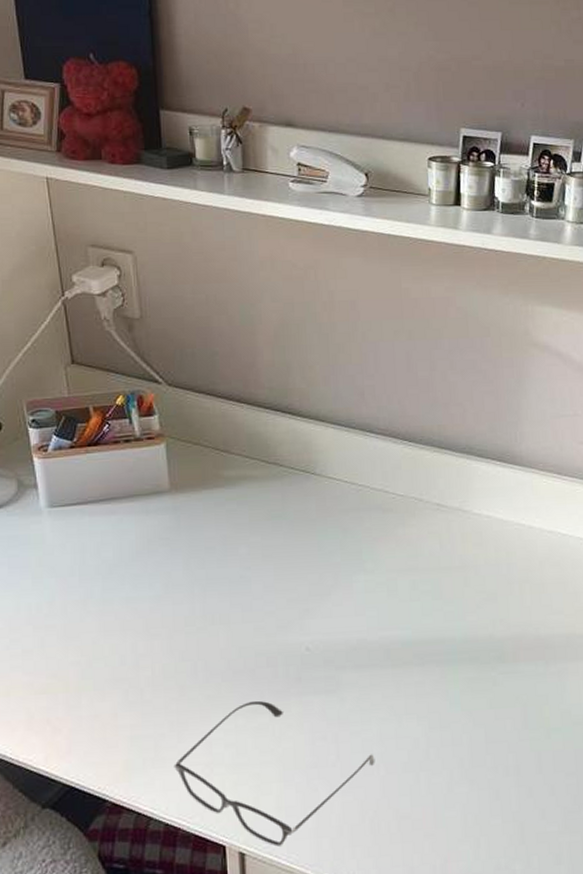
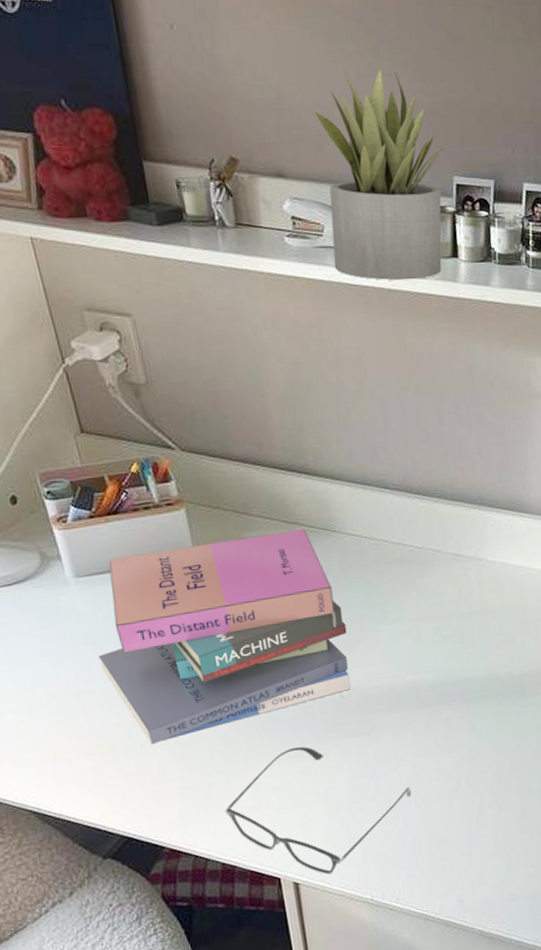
books: none [63,469,319,688] -> present [99,528,351,745]
succulent plant: none [329,28,456,226] -> present [315,69,447,281]

